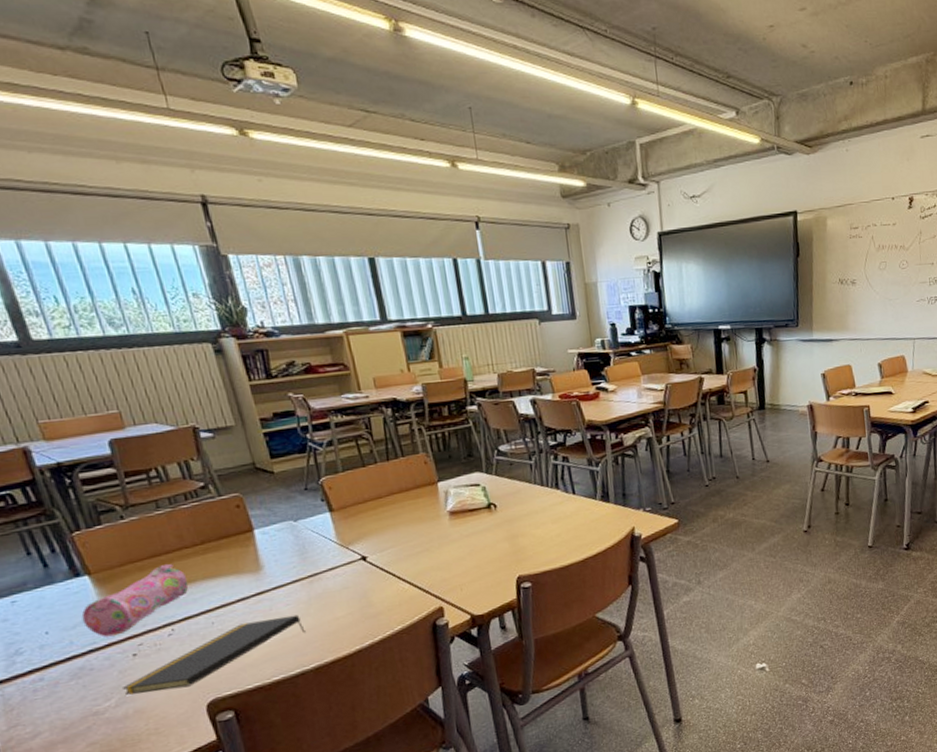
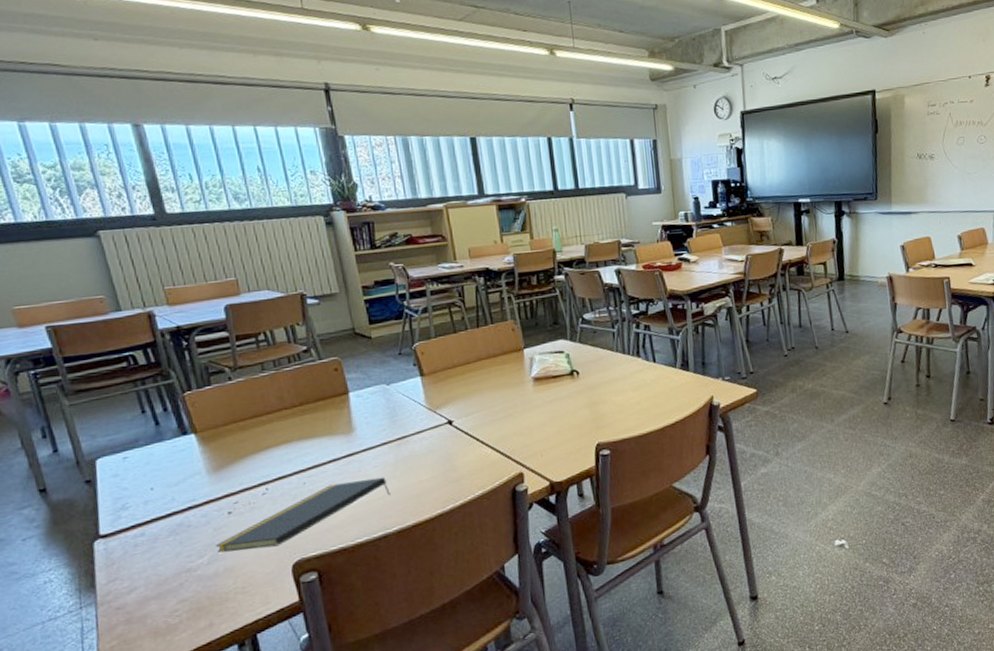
pencil case: present [81,564,189,638] -> none [185,424,285,495]

